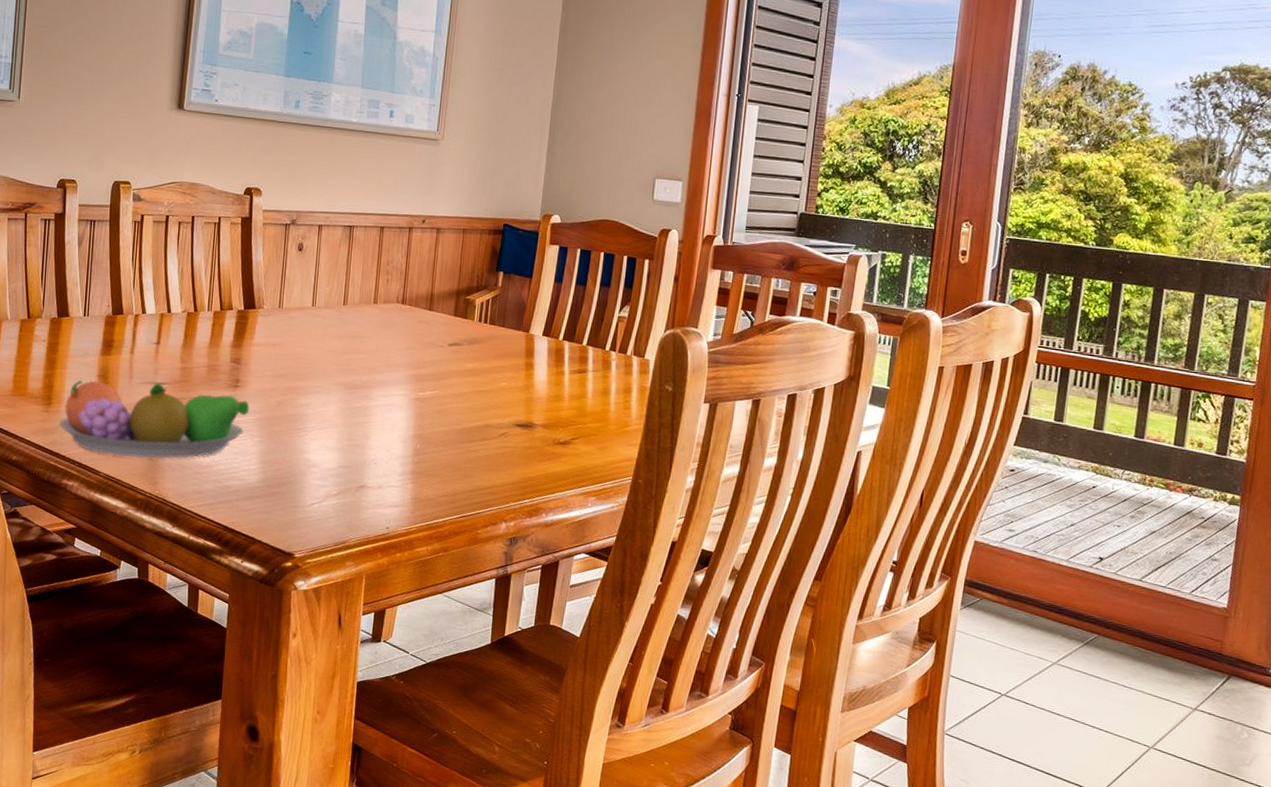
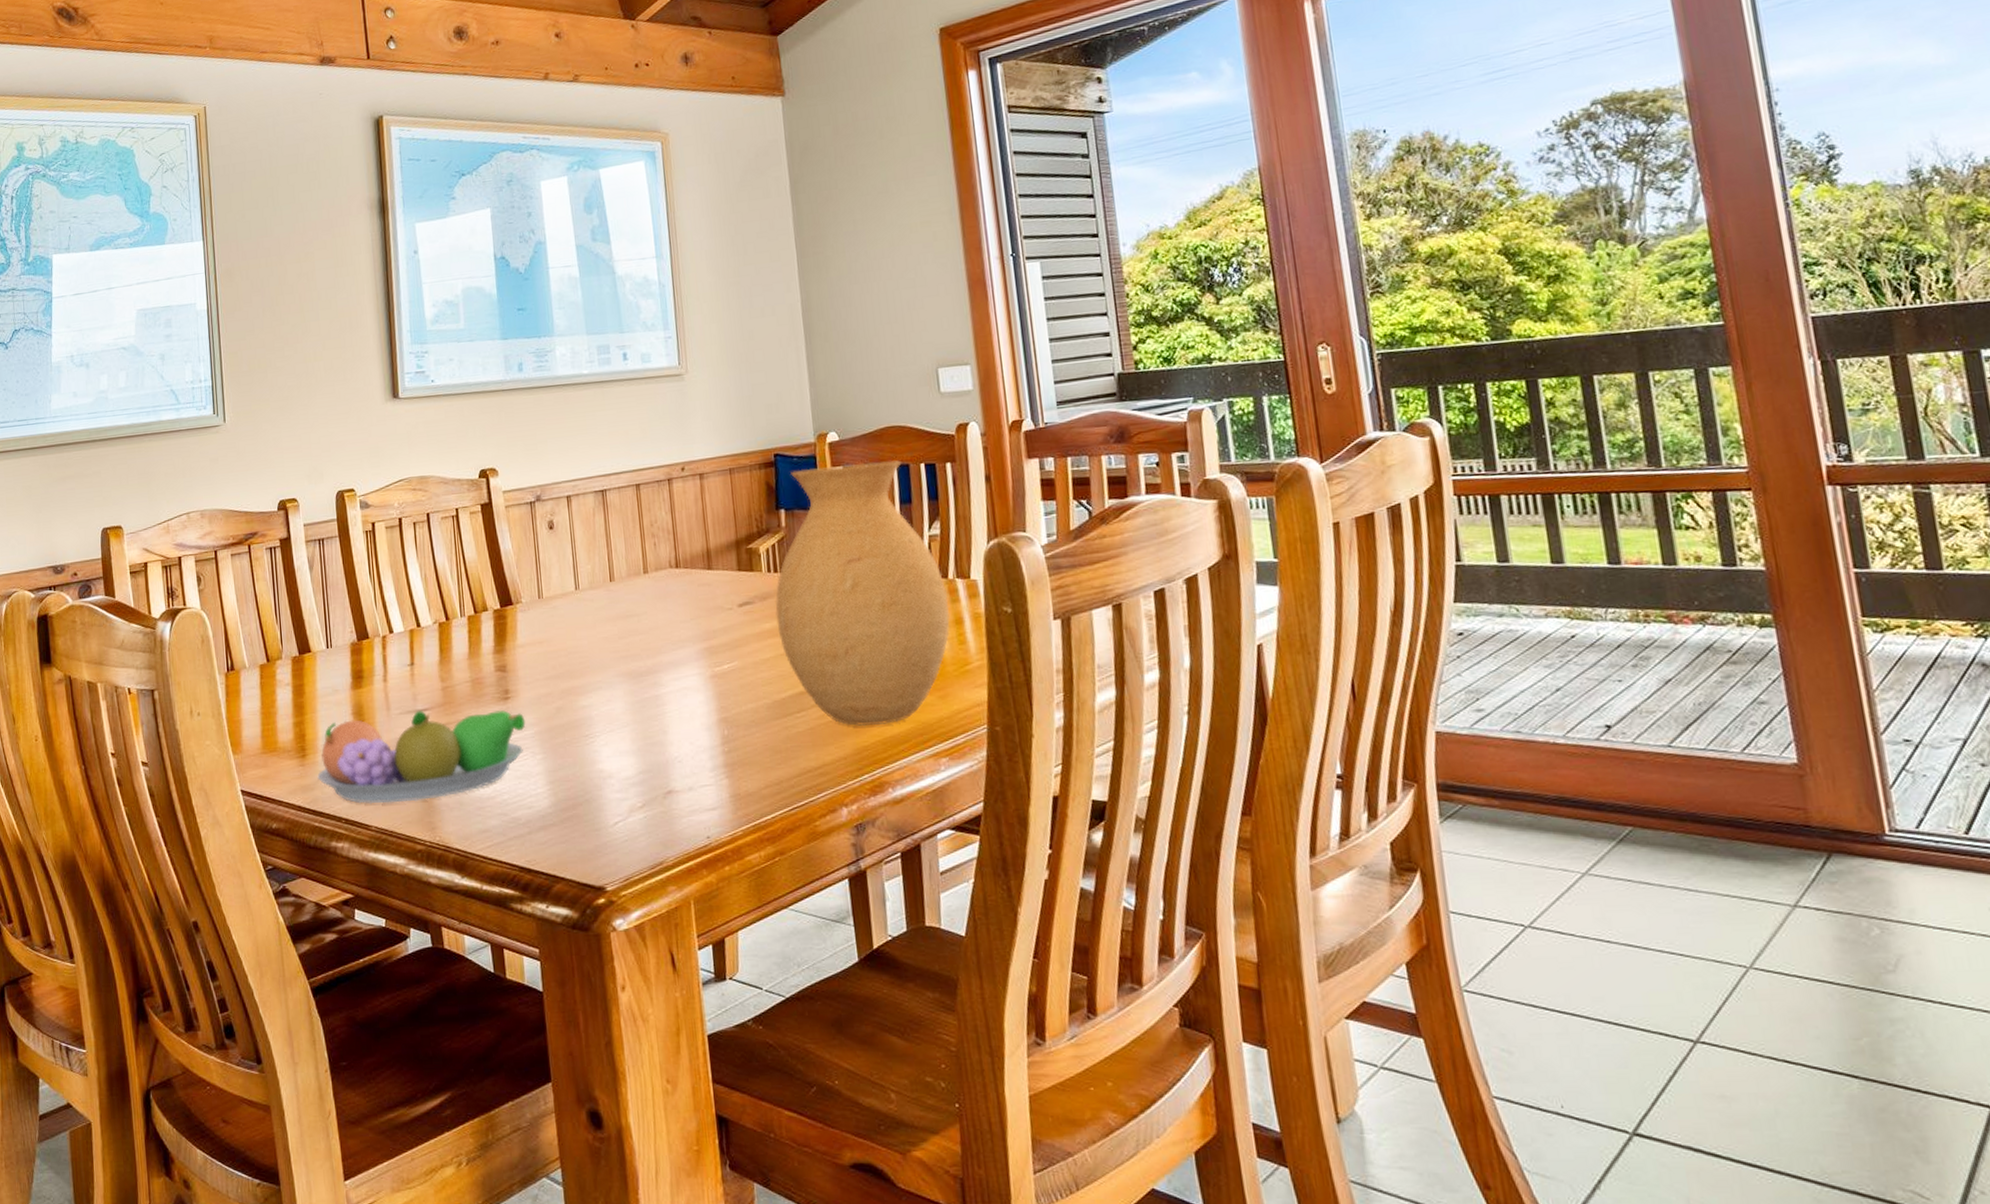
vase: none [477,241,624,463] -> present [775,460,950,727]

